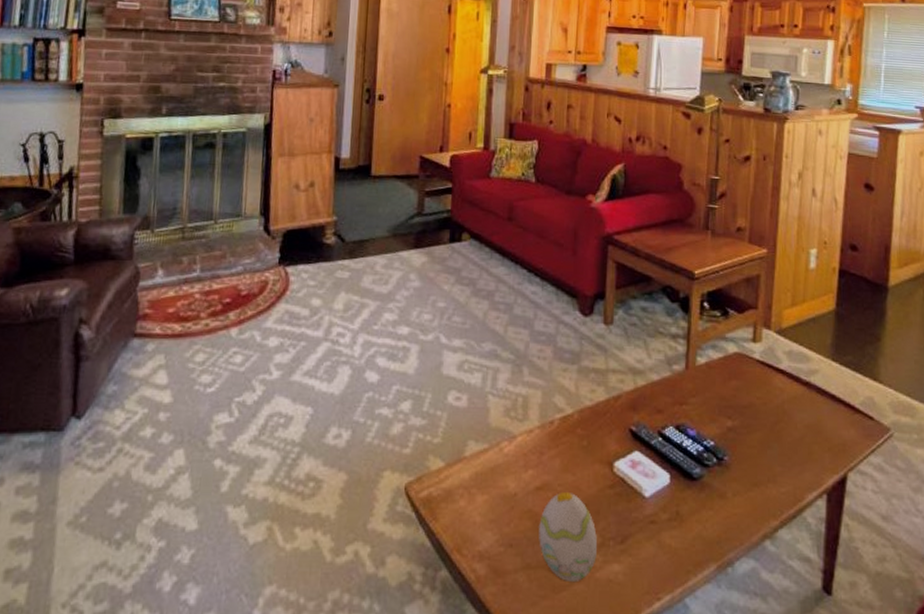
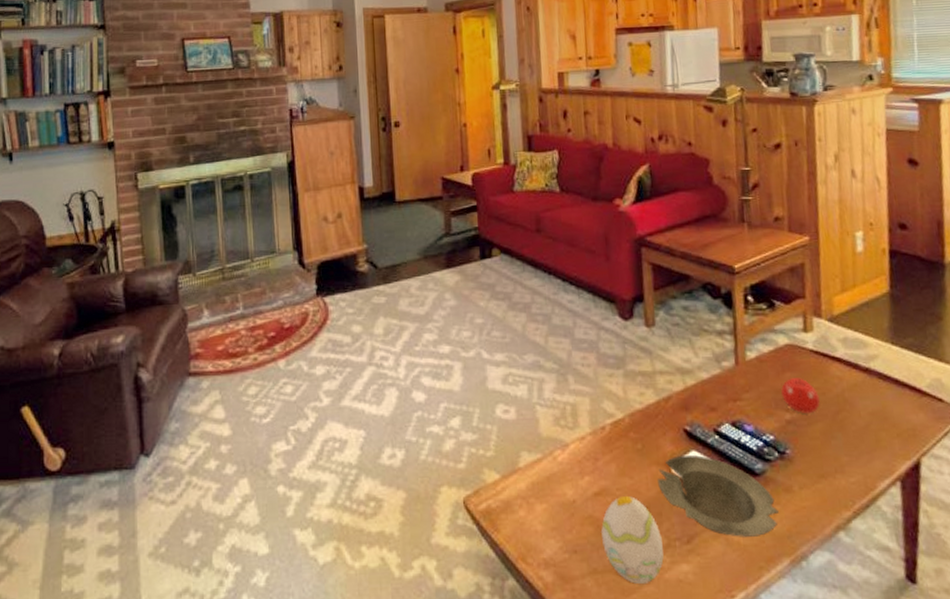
bowl: none [599,456,711,540] -> present [658,455,779,537]
fruit: none [726,386,760,423] -> present [781,378,820,415]

